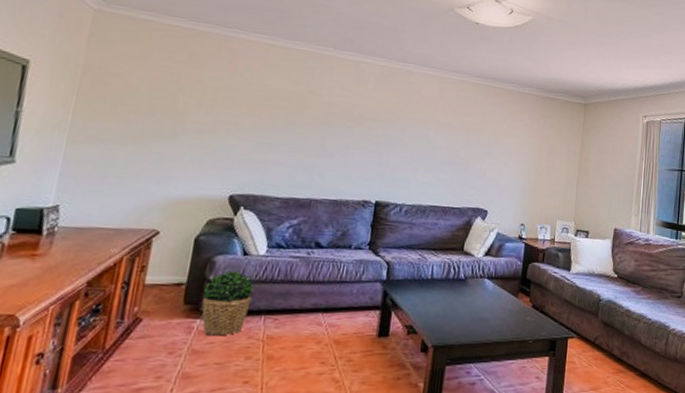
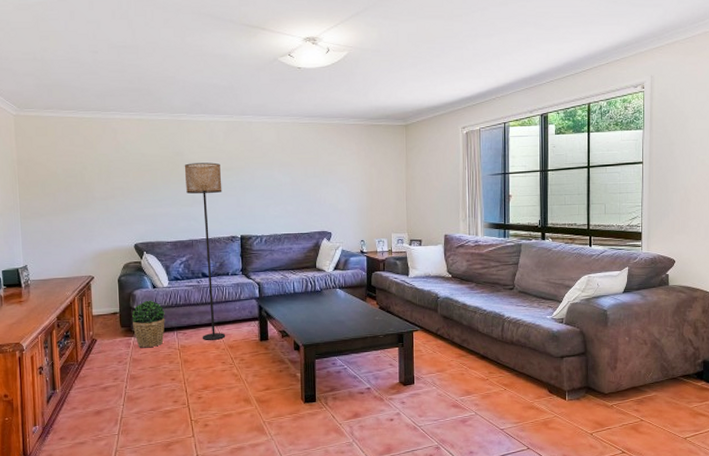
floor lamp: none [299,105,365,332] -> present [184,162,226,340]

